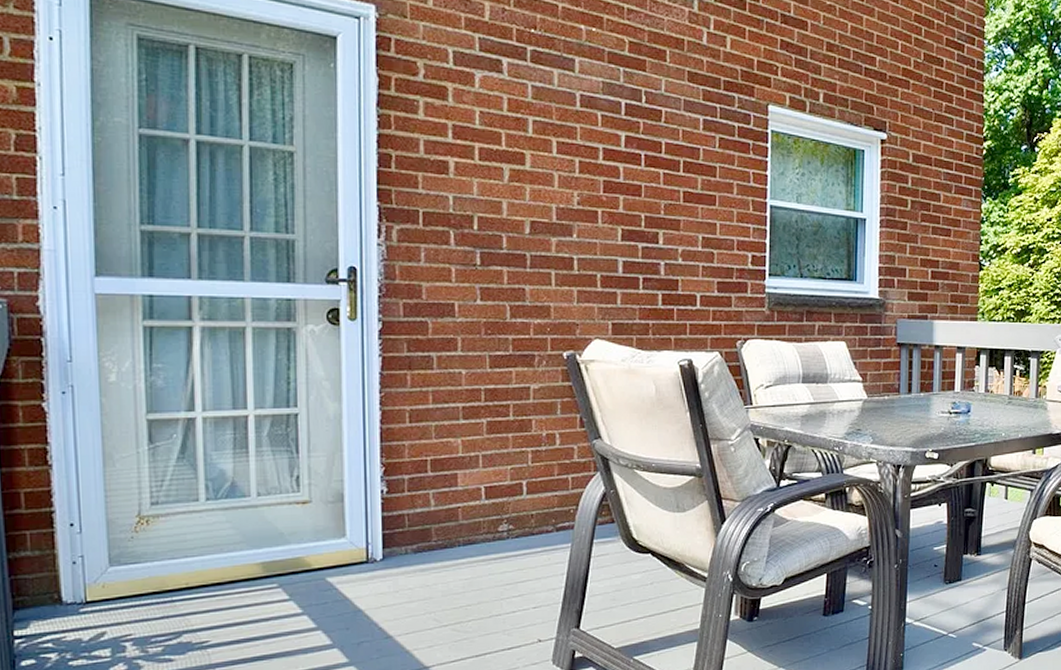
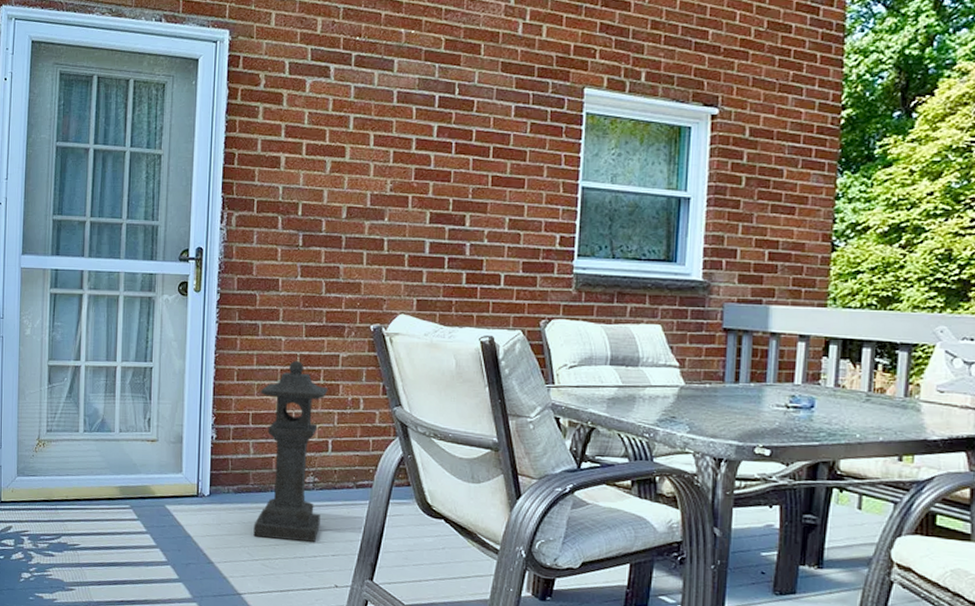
stone lantern: none [439,395,519,600] -> present [253,360,328,543]

